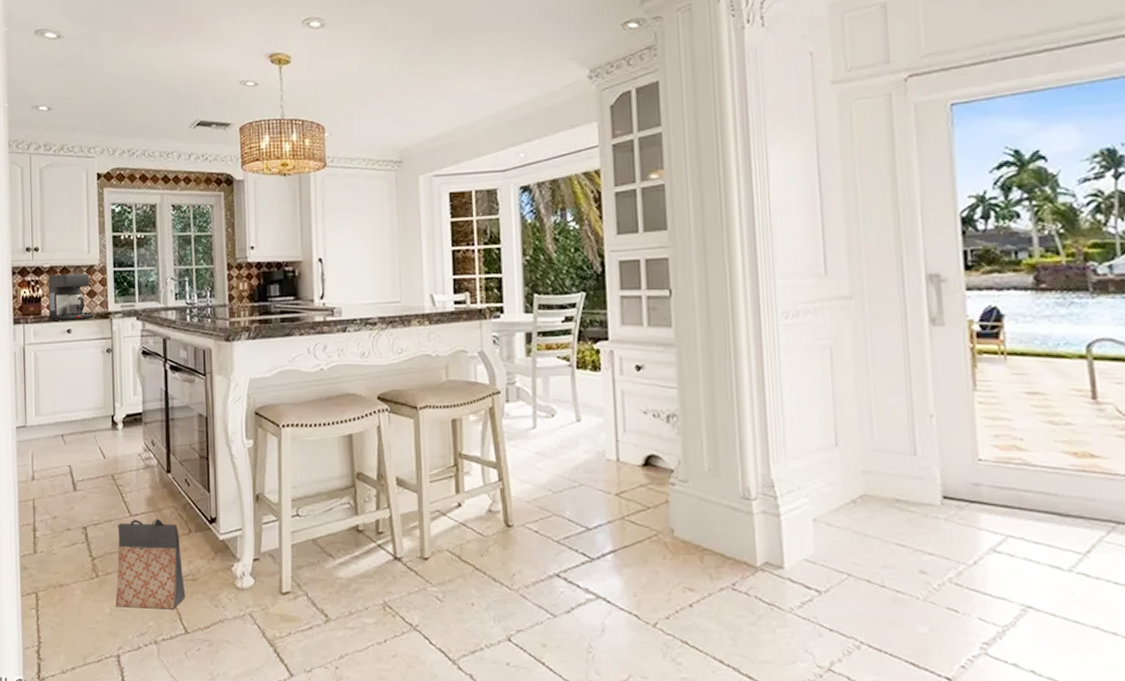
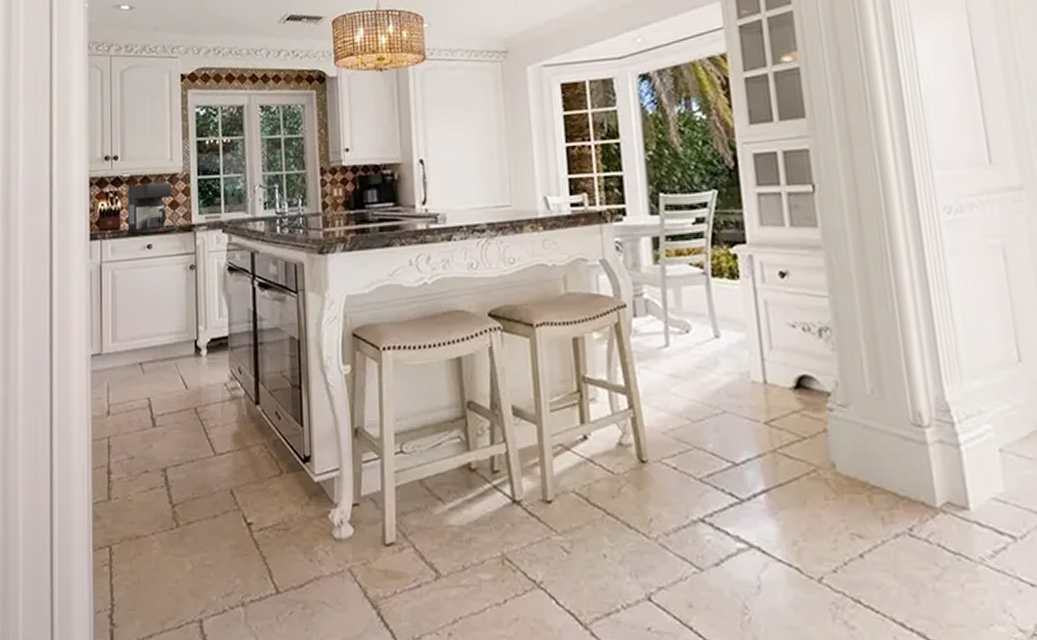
bag: present [115,518,186,610] -> none [197,457,277,565]

